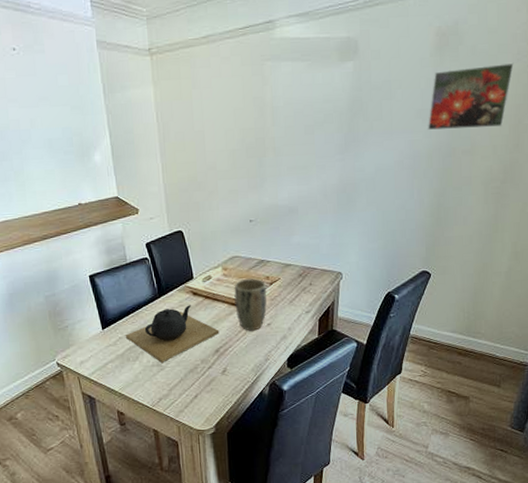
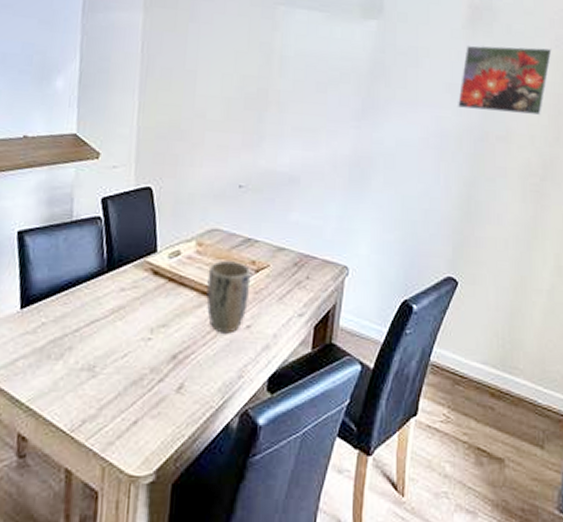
teapot: present [125,305,219,363] -> none [50,287,181,366]

